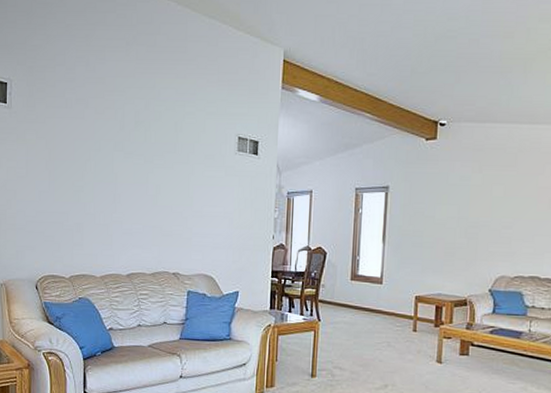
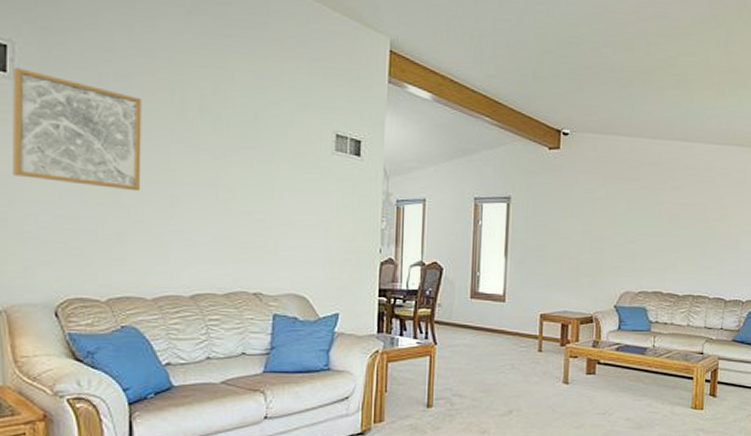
wall art: none [10,99,95,191] -> present [13,68,142,192]

